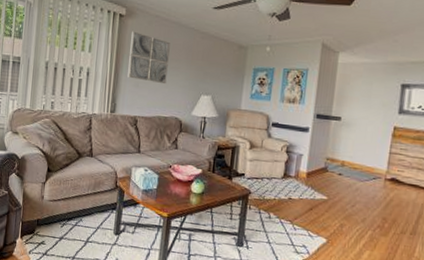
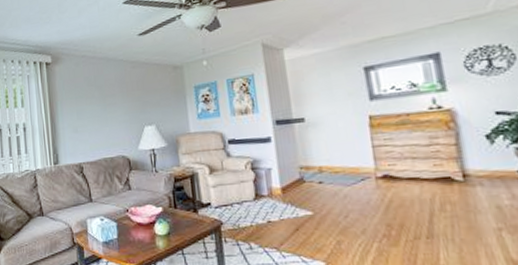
wall art: present [128,31,170,83] -> none [61,76,105,125]

